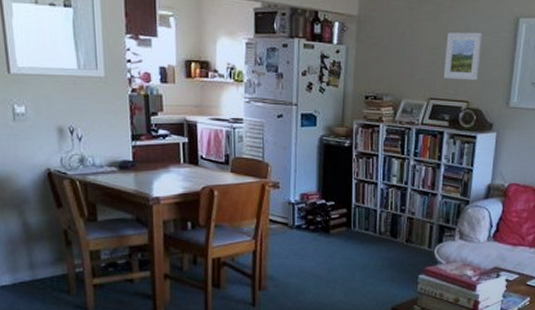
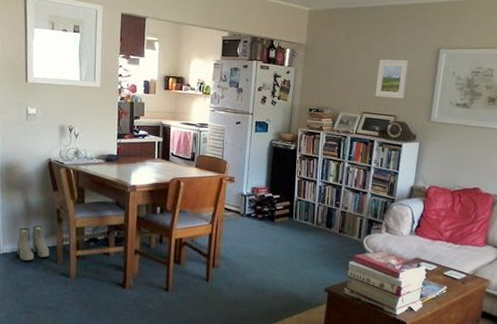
boots: none [17,251,60,294] -> present [16,226,50,262]

